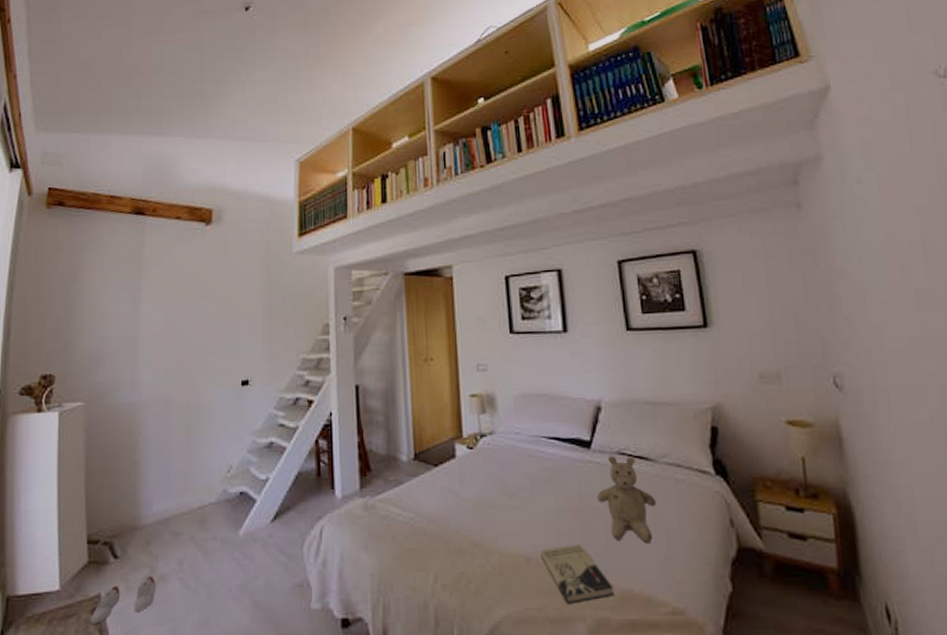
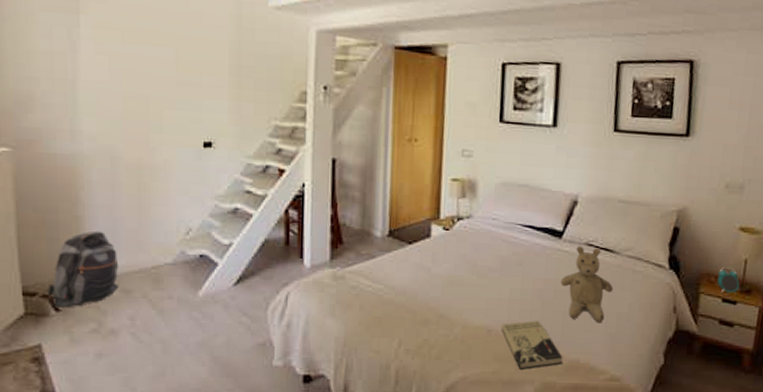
shoe: present [90,576,156,624] -> none [30,330,105,372]
backpack: none [108,474,170,555] -> present [47,230,119,308]
alarm clock: none [774,467,802,501] -> present [717,266,740,295]

